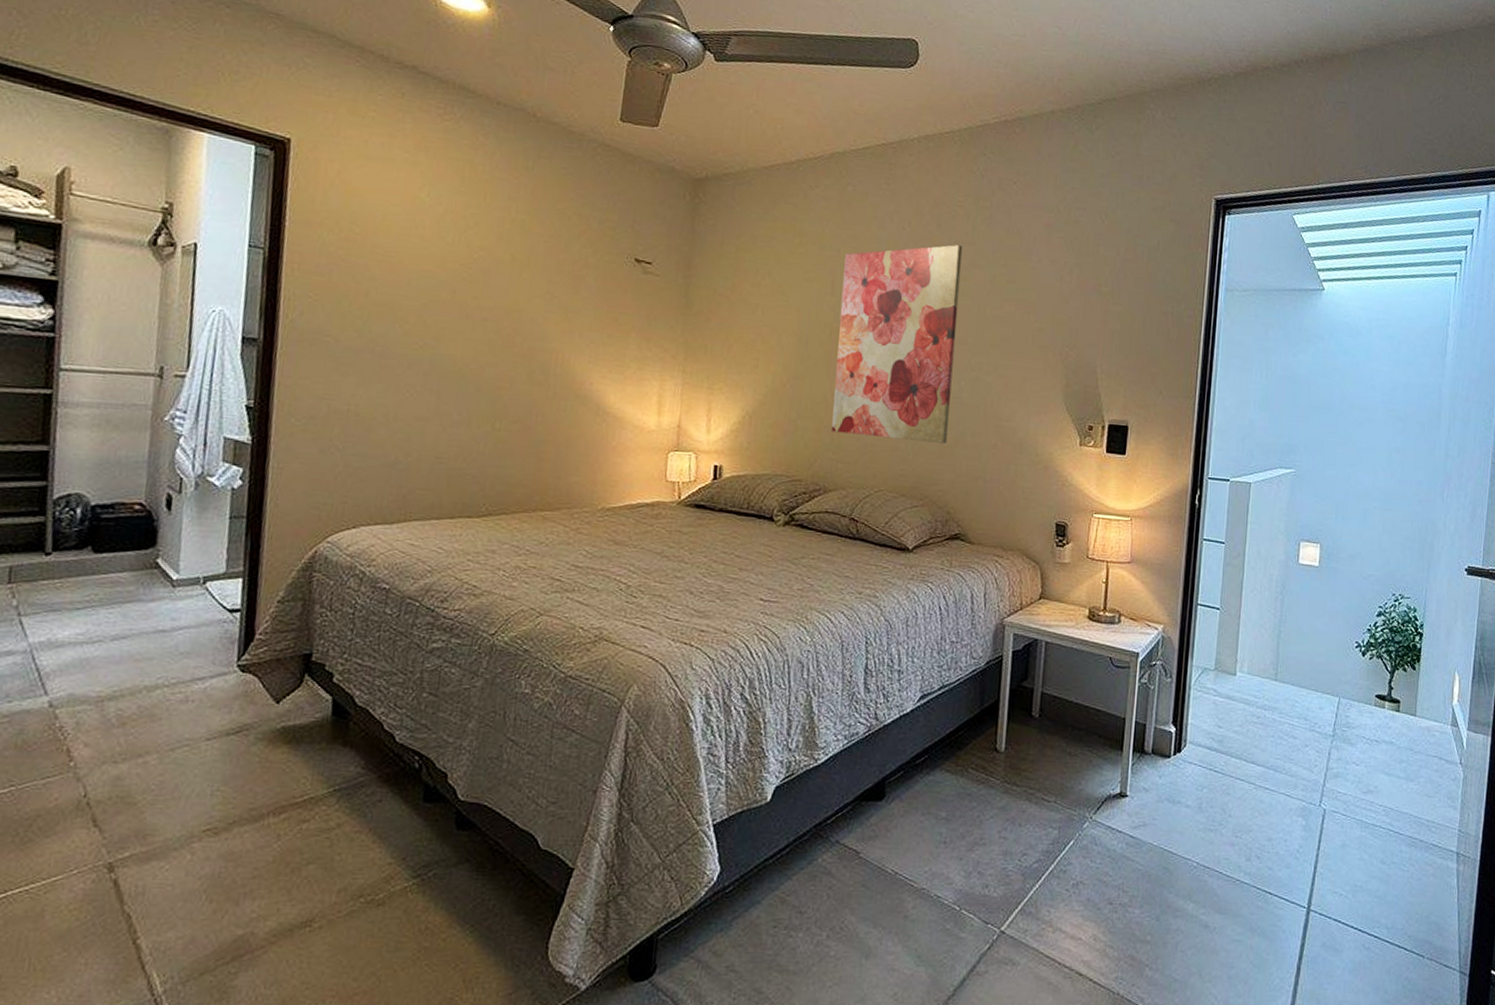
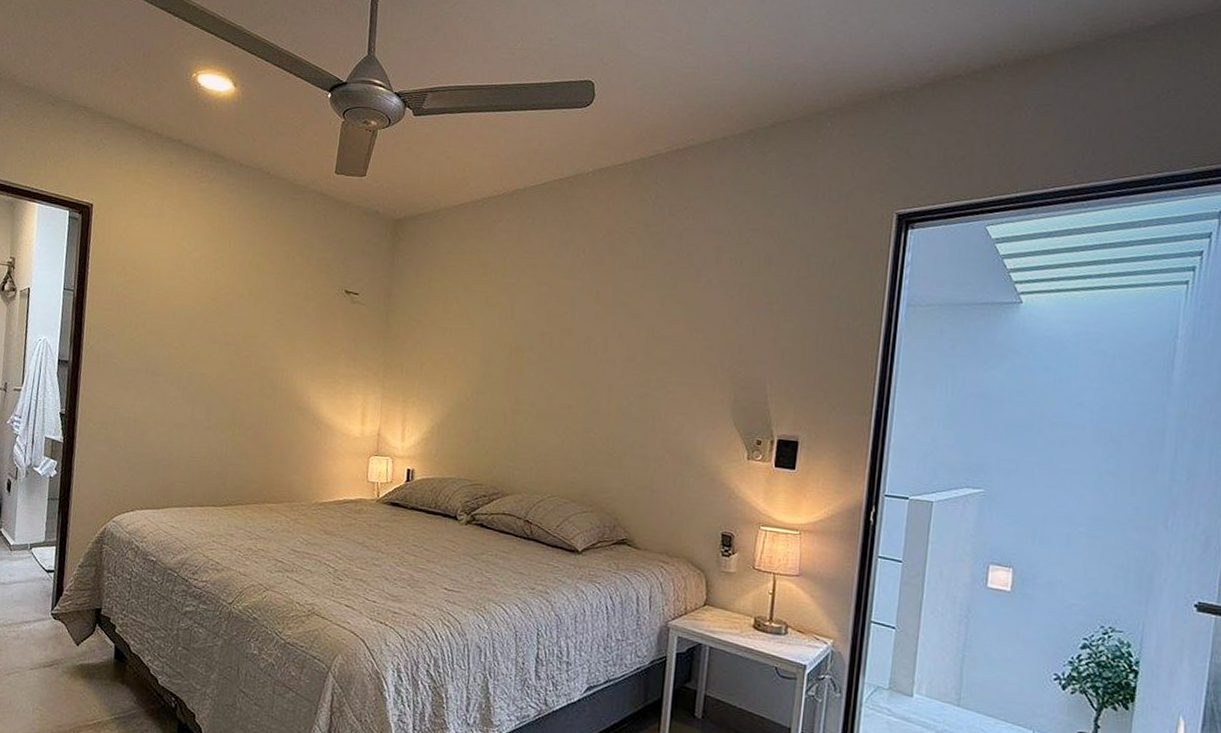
wall art: present [831,244,963,444] -> none [509,268,634,455]

